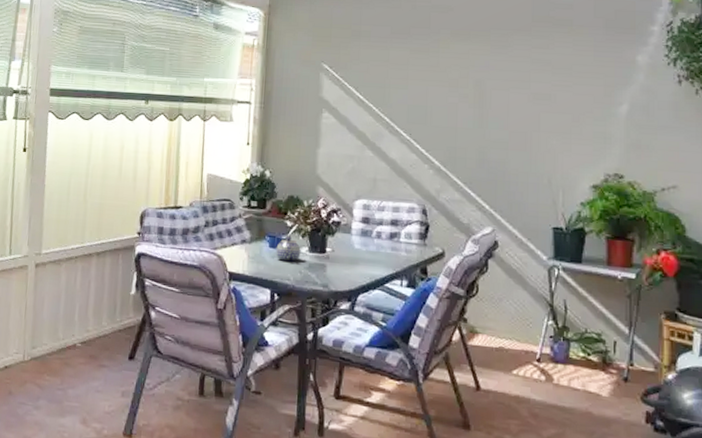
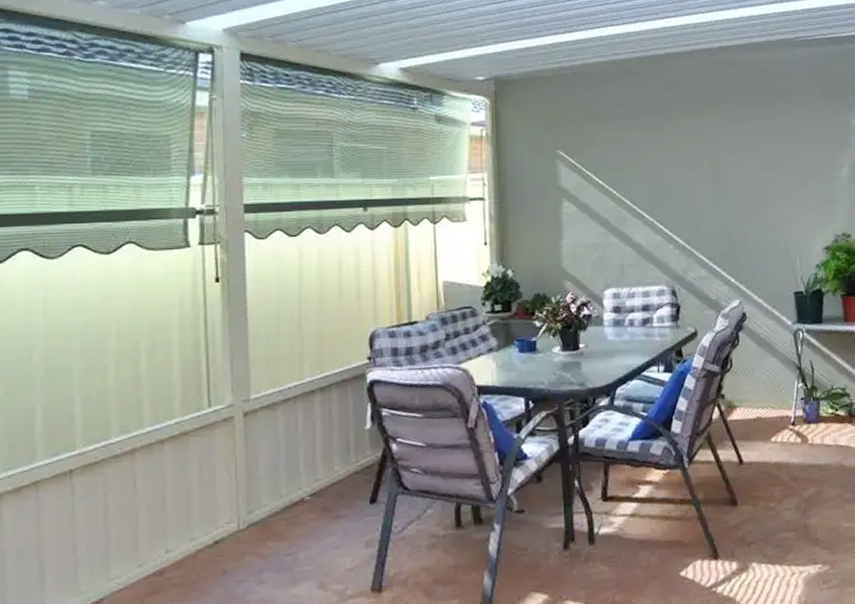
teapot: present [276,235,301,262] -> none [526,336,553,365]

